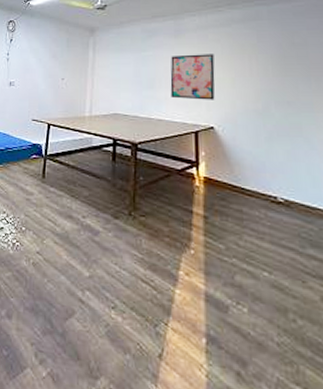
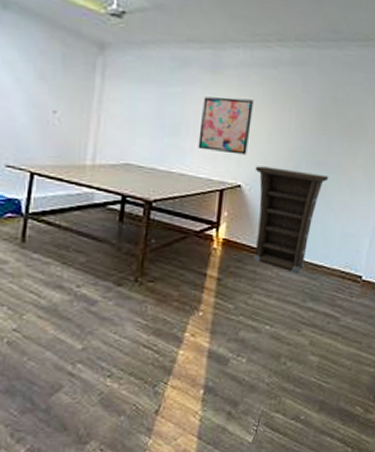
cabinet: none [224,109,303,215] -> present [253,166,329,273]

